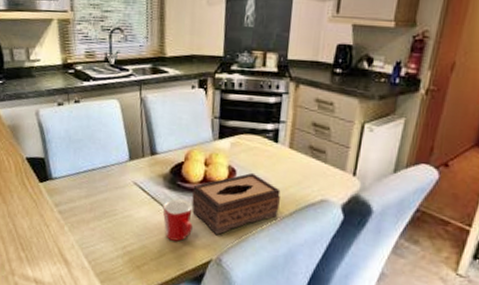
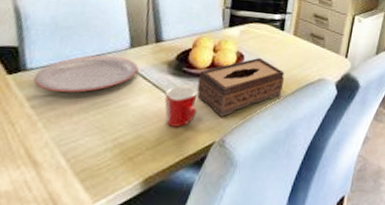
plate: none [57,167,138,202] -> present [33,55,139,93]

